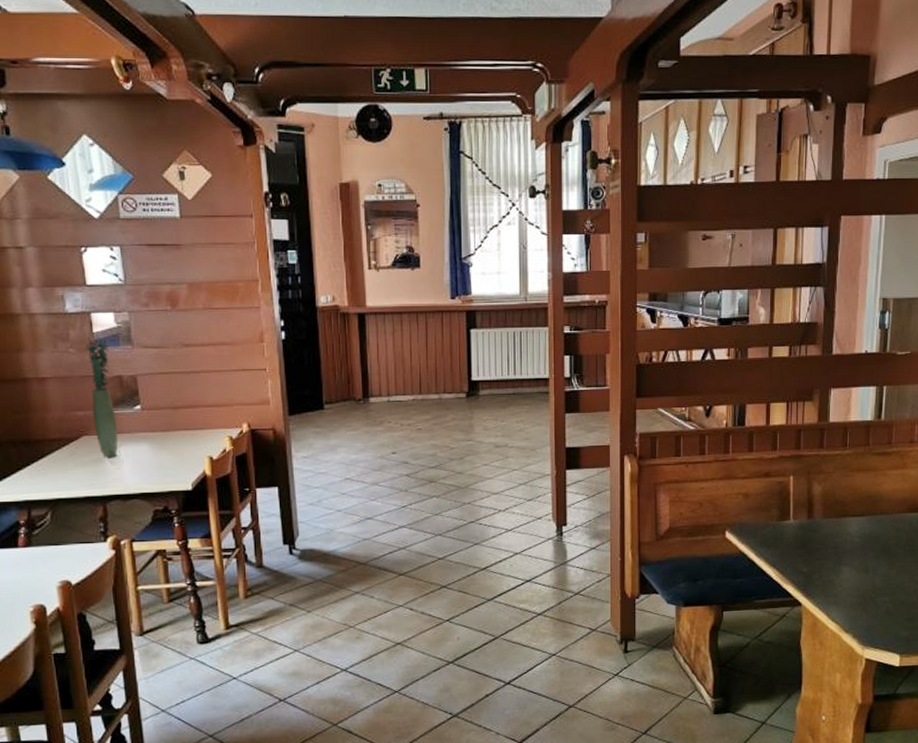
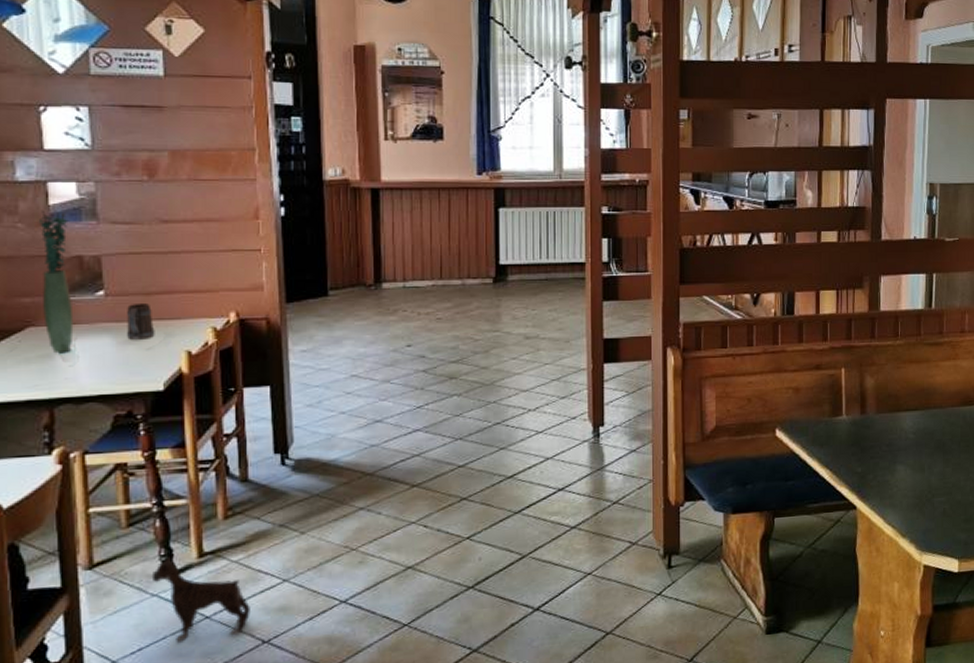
beer mug: none [160,415,183,448] -> present [127,302,155,341]
dog: none [189,628,270,696] -> present [151,557,252,641]

